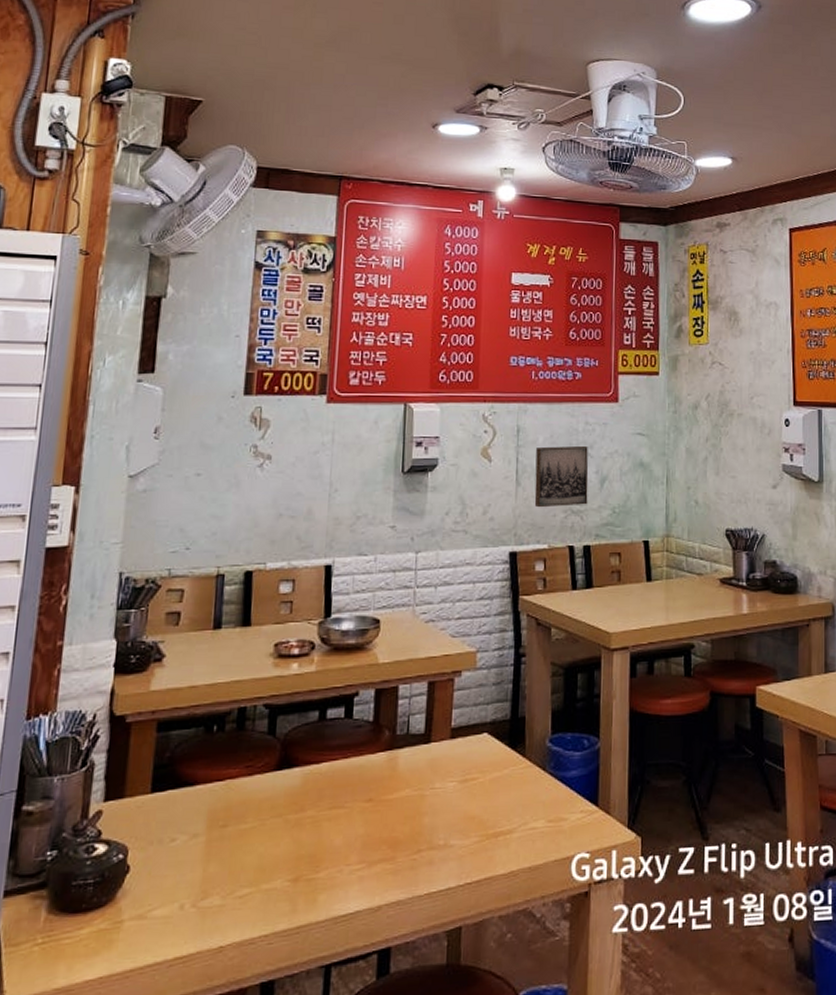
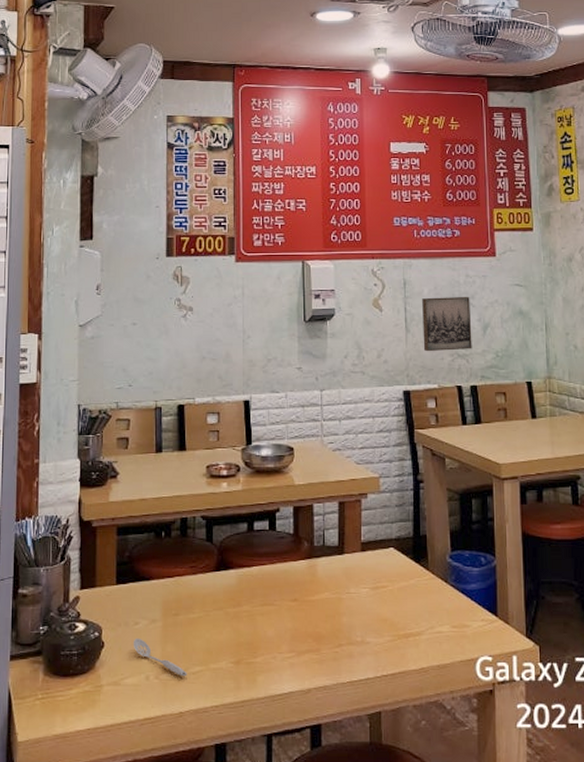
spoon: none [166,857,233,903] -> present [133,638,187,677]

